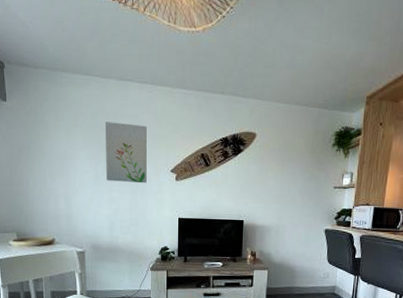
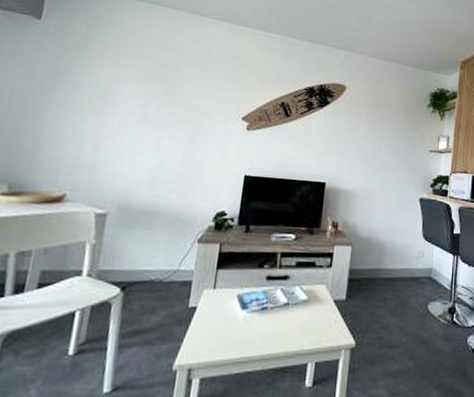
wall art: present [104,122,147,184] -> none [156,56,219,131]

